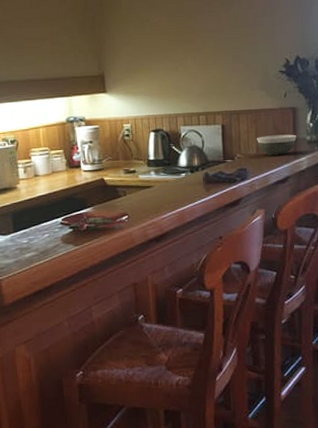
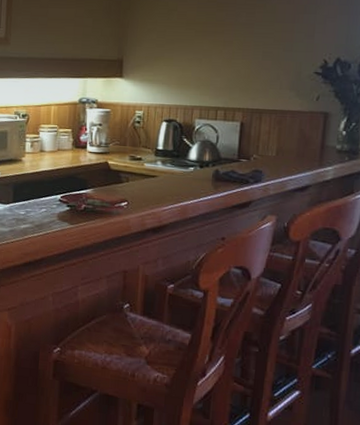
bowl: present [256,134,296,156] -> none [277,139,325,161]

